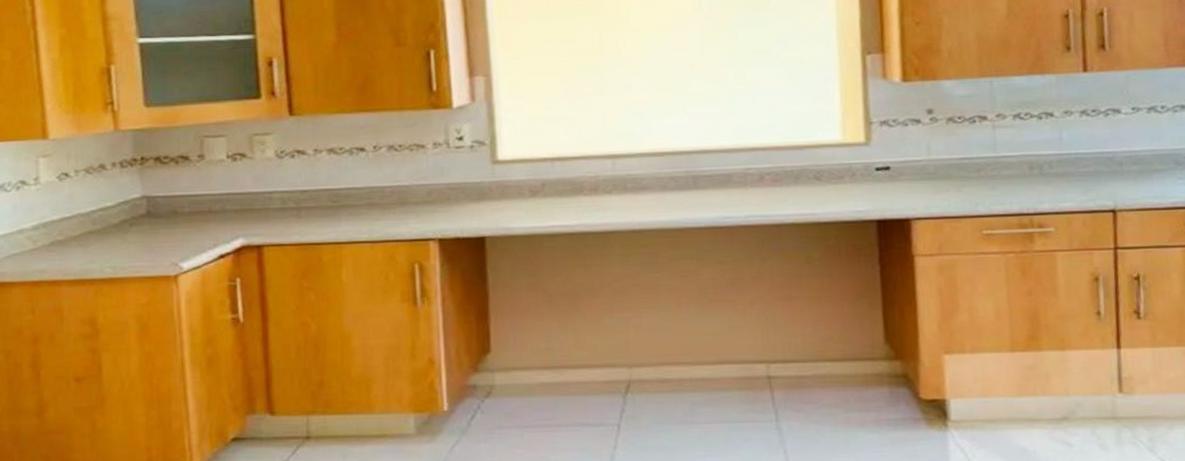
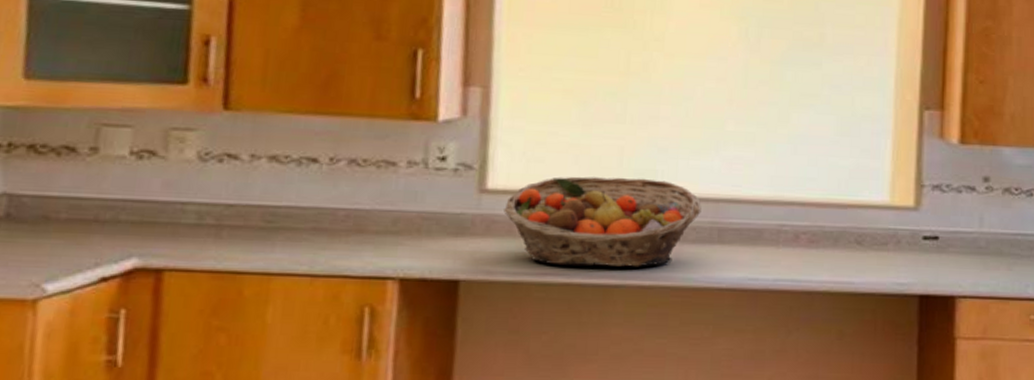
fruit basket: none [514,139,677,219] -> present [504,176,702,268]

